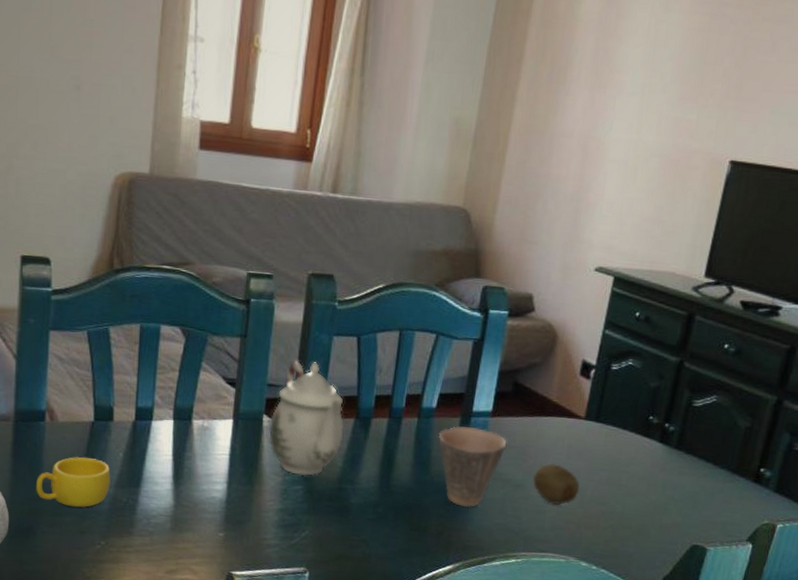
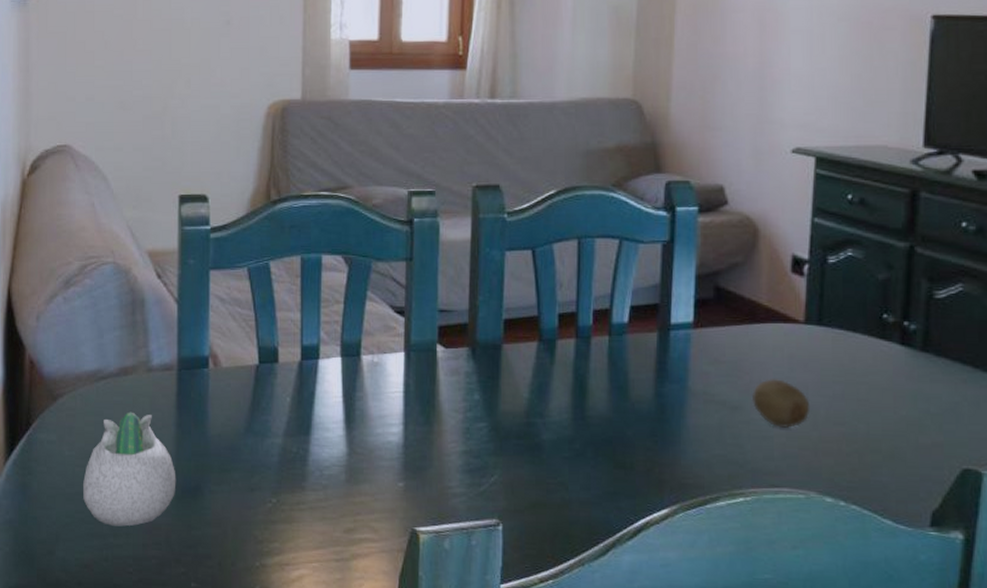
cup: present [36,457,111,508] -> none [202,405,279,462]
teapot: present [269,360,345,476] -> none [445,281,527,411]
cup: present [438,426,507,508] -> none [634,342,716,438]

